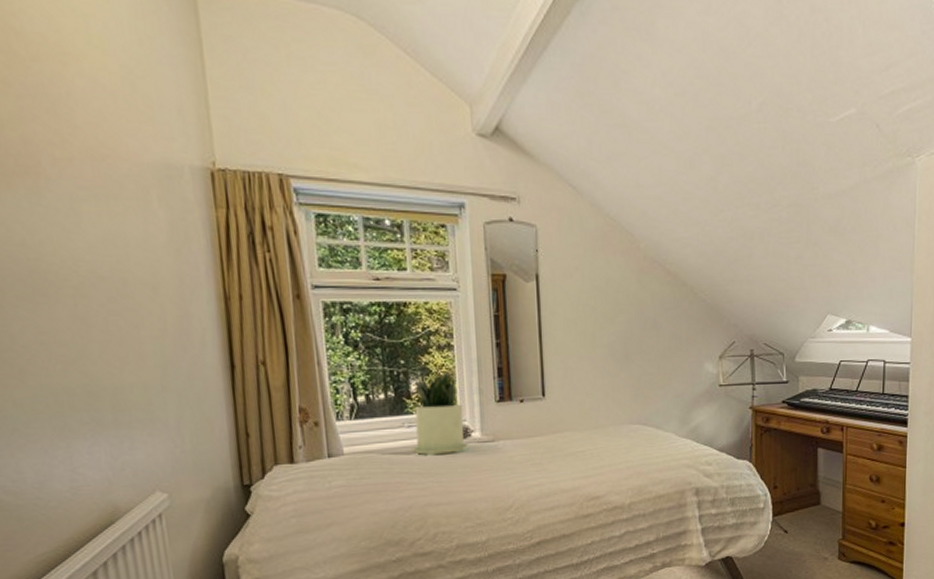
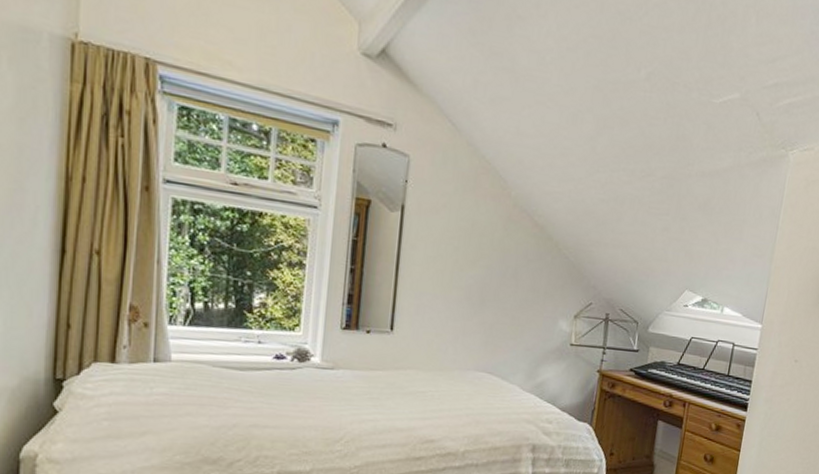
planter: present [411,371,469,456] -> none [245,287,306,376]

